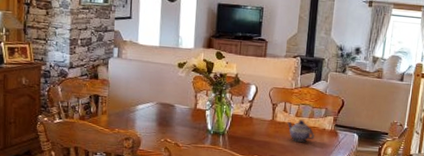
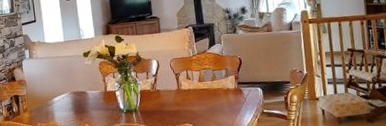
teapot: present [286,120,315,142] -> none [191,84,222,105]

